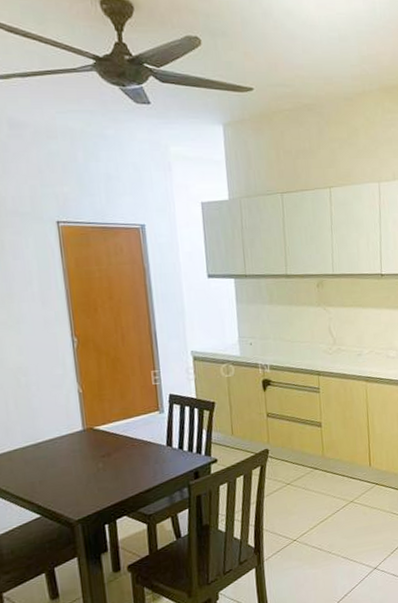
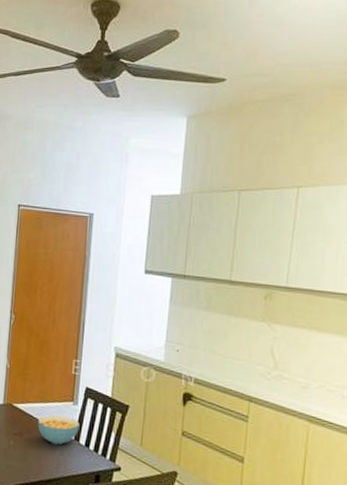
cereal bowl: none [125,426,170,456] -> present [38,415,80,445]

